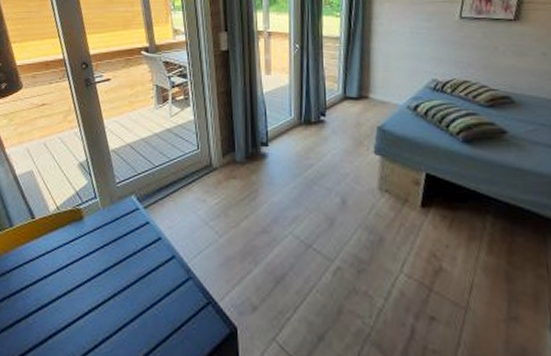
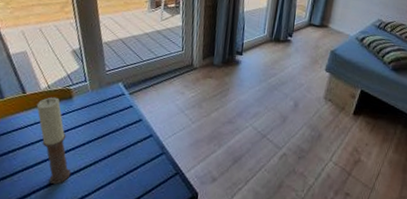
candle: none [46,220,89,325] -> present [36,97,71,184]

